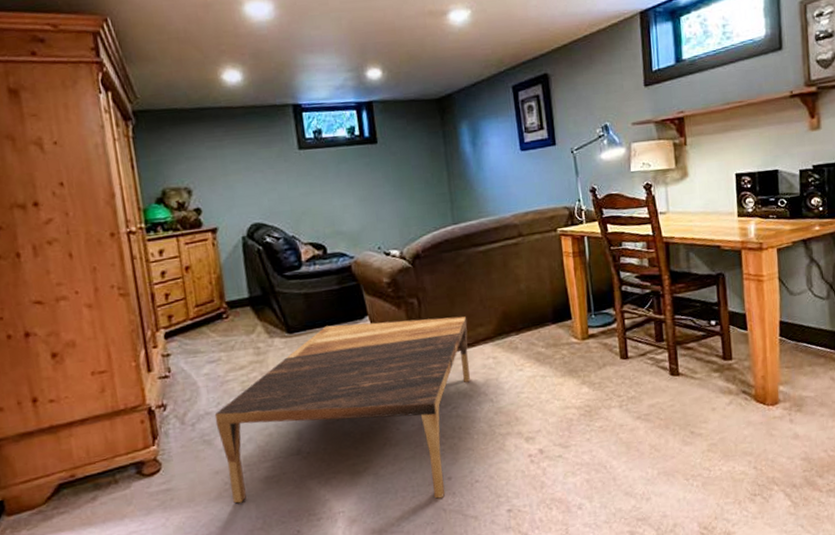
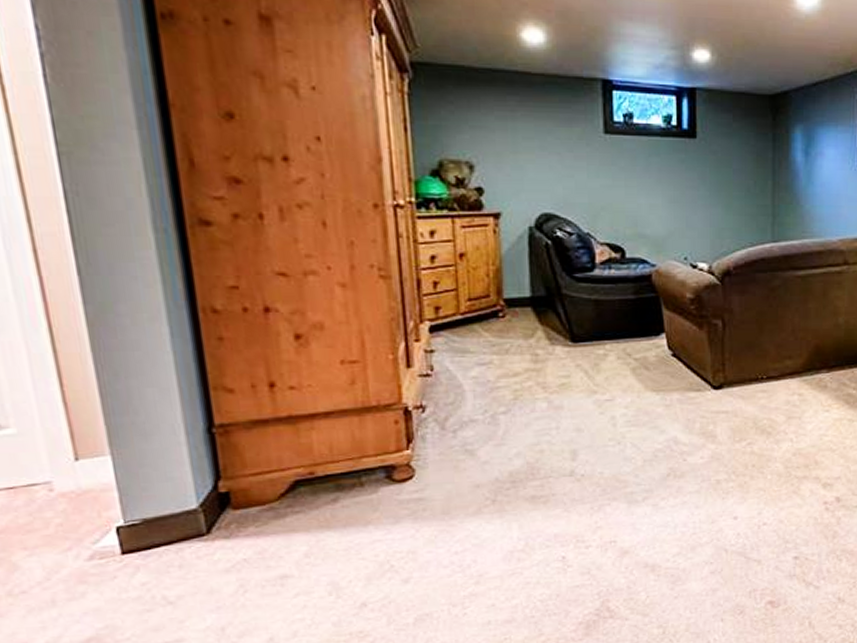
coffee table: present [214,316,470,504] -> none [480,339,775,538]

